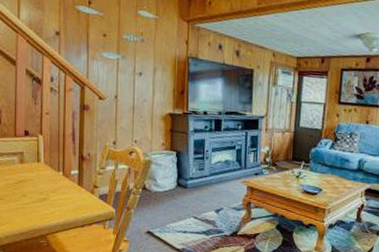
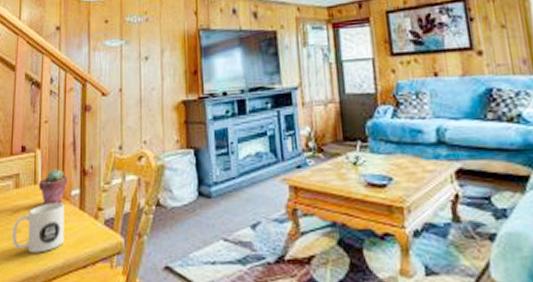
mug: none [19,177,65,214] -> present [12,202,65,253]
potted succulent: none [41,152,68,180] -> present [38,169,68,206]

